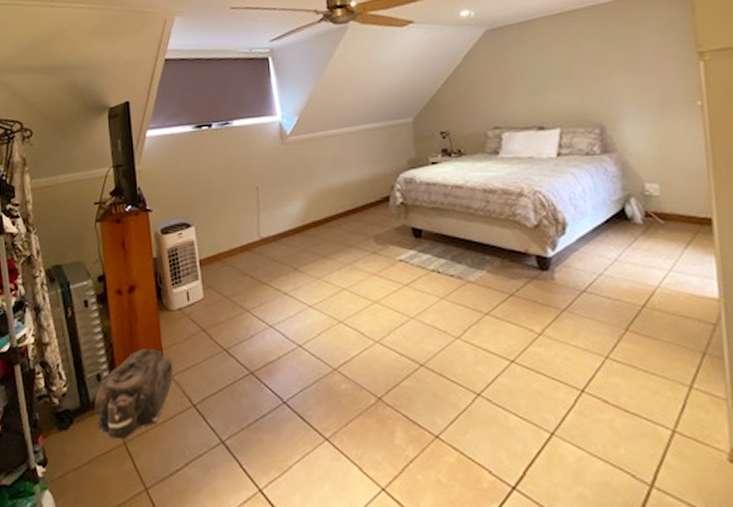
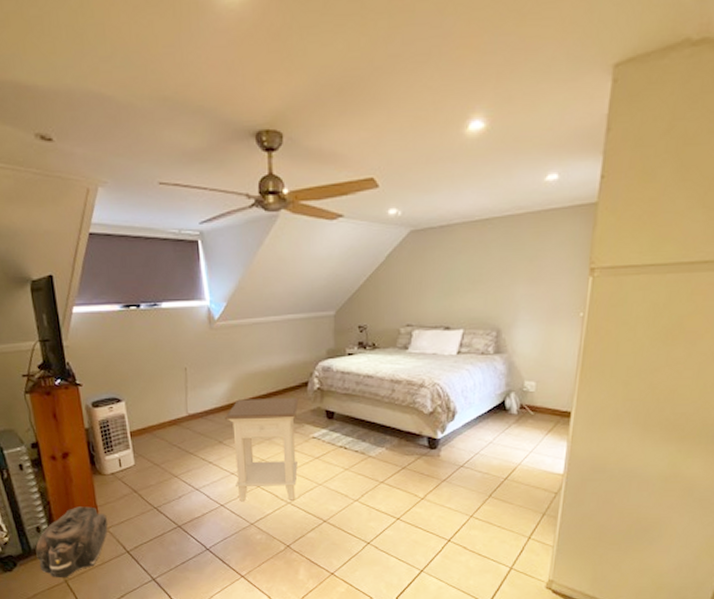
nightstand: none [300,214,385,341] -> present [225,397,299,502]

